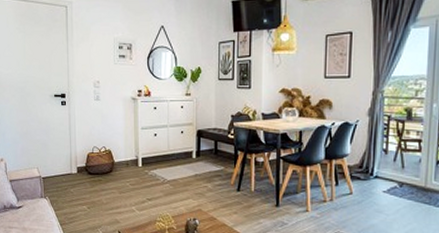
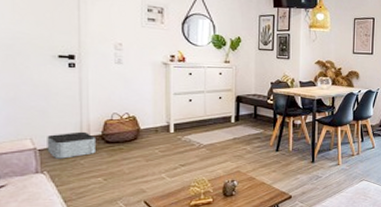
storage bin: none [48,163,82,187] -> present [47,131,97,159]

